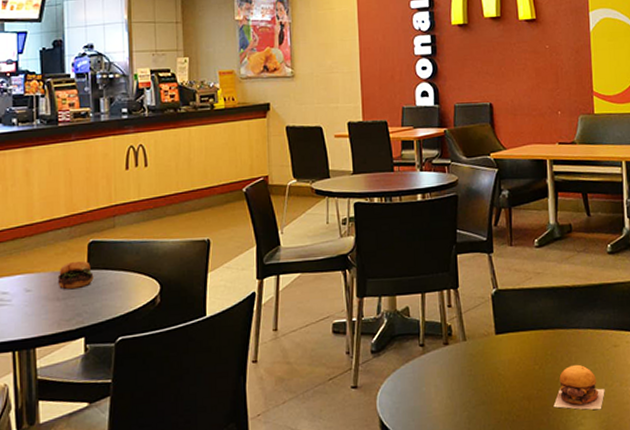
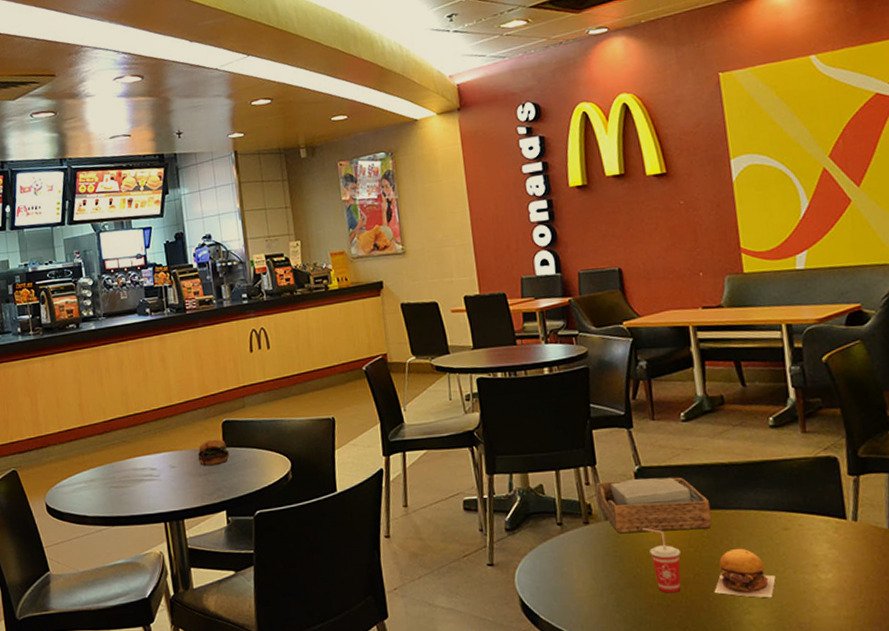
napkin holder: none [456,299,556,353] -> present [595,477,712,533]
beverage cup: none [496,347,527,409] -> present [642,527,681,593]

